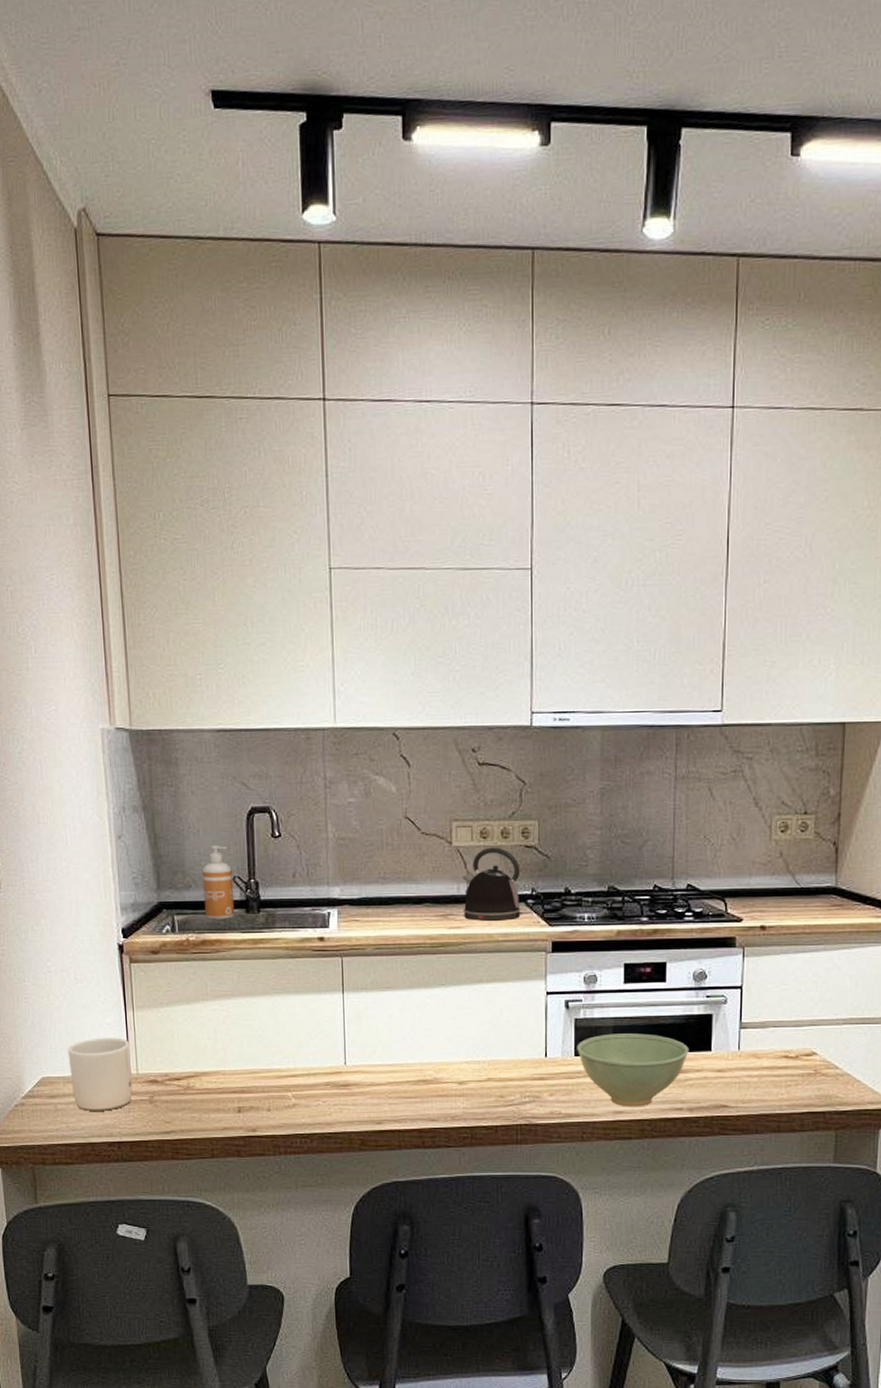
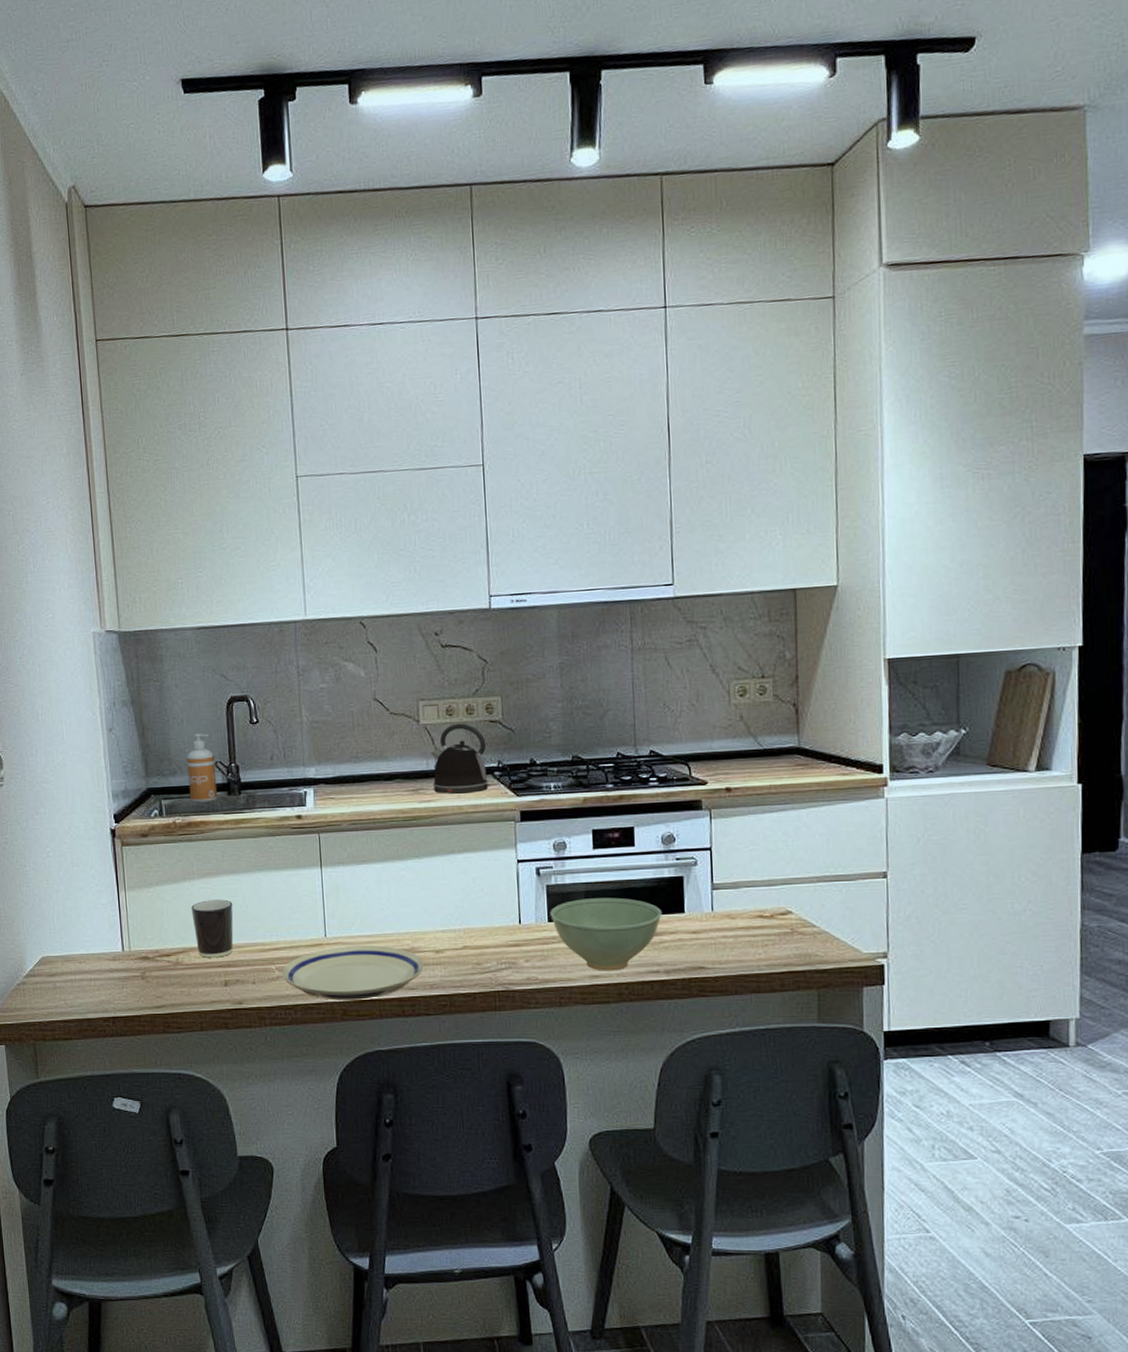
mug: present [67,1037,133,1111] -> none [65,917,126,988]
mug: none [204,1023,249,1083] -> present [191,899,234,958]
plate: none [299,1075,446,1130] -> present [282,945,424,1000]

